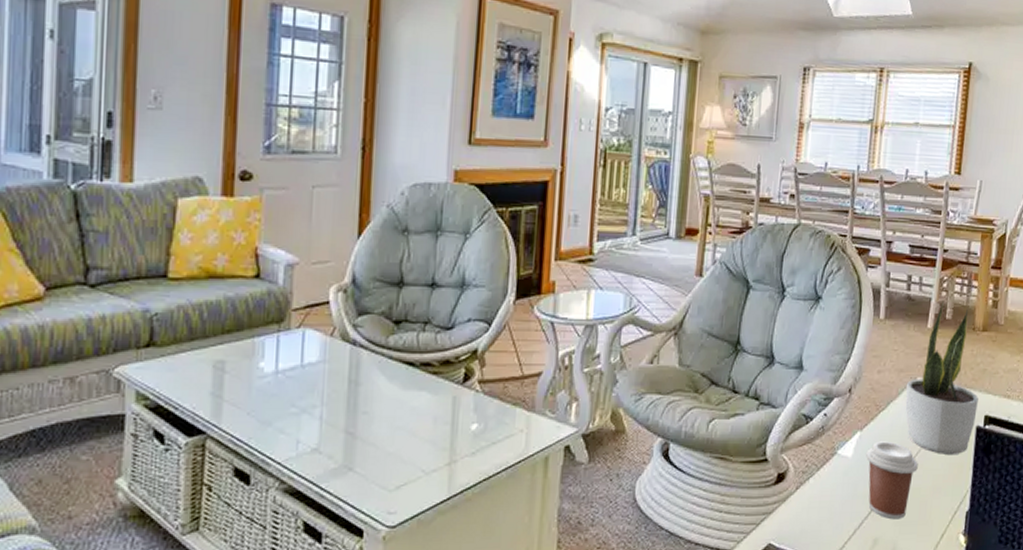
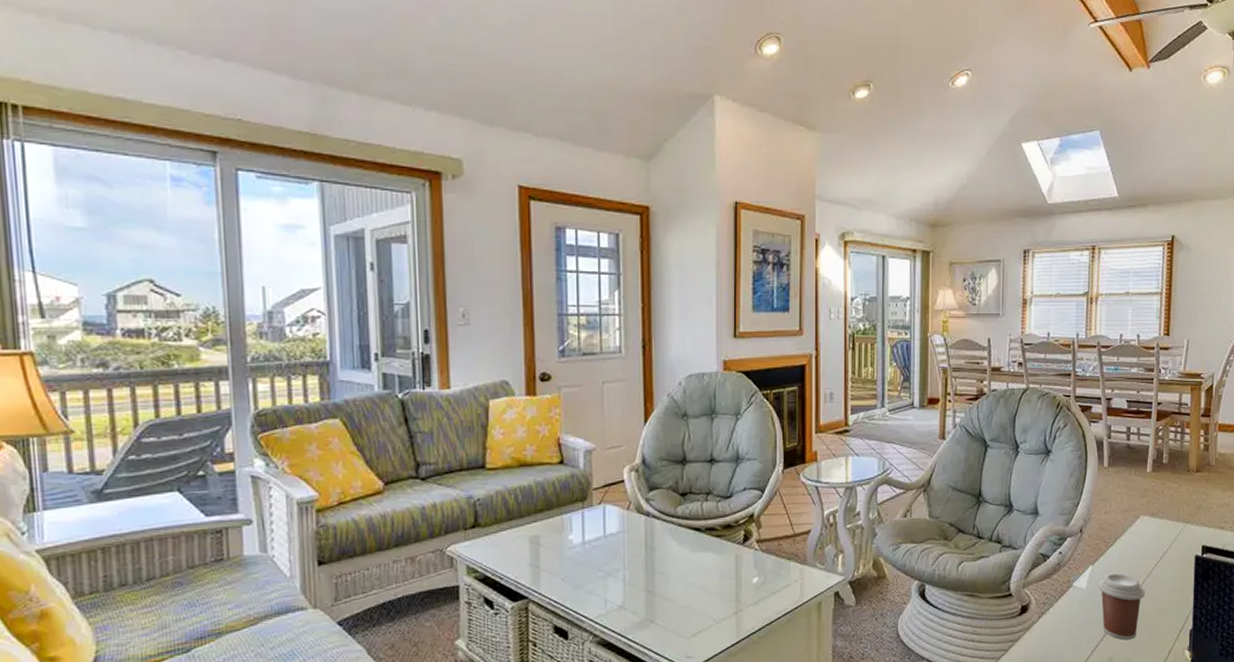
potted plant: present [905,300,978,454] -> none [1130,447,1196,582]

